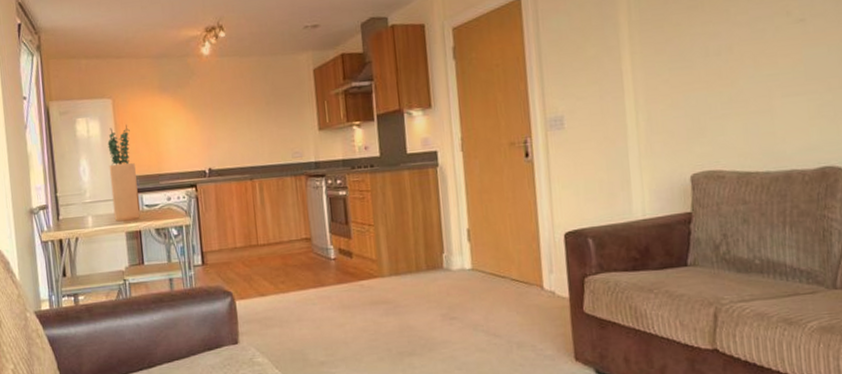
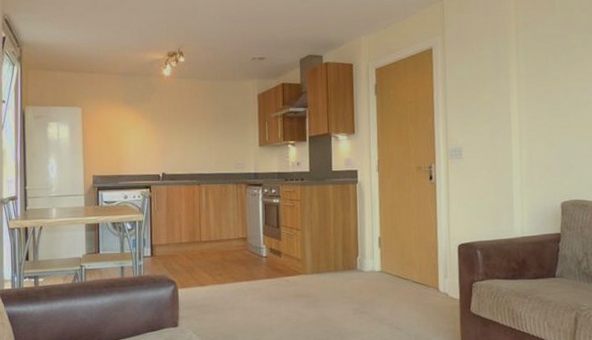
vase: present [107,125,140,222] -> none [74,131,99,215]

